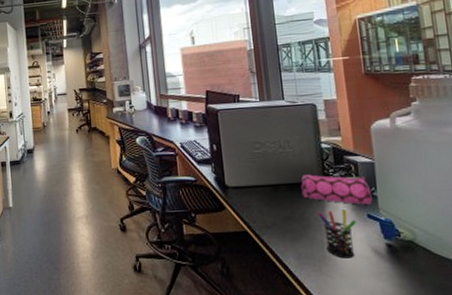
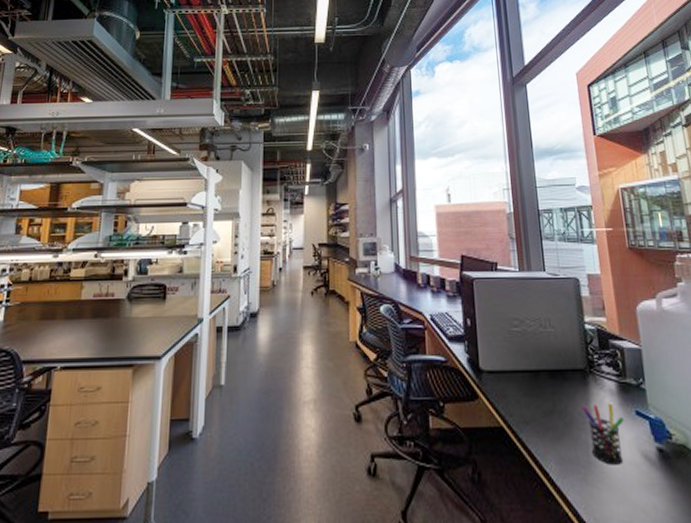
pencil case: present [301,174,373,206] -> none [563,360,641,400]

